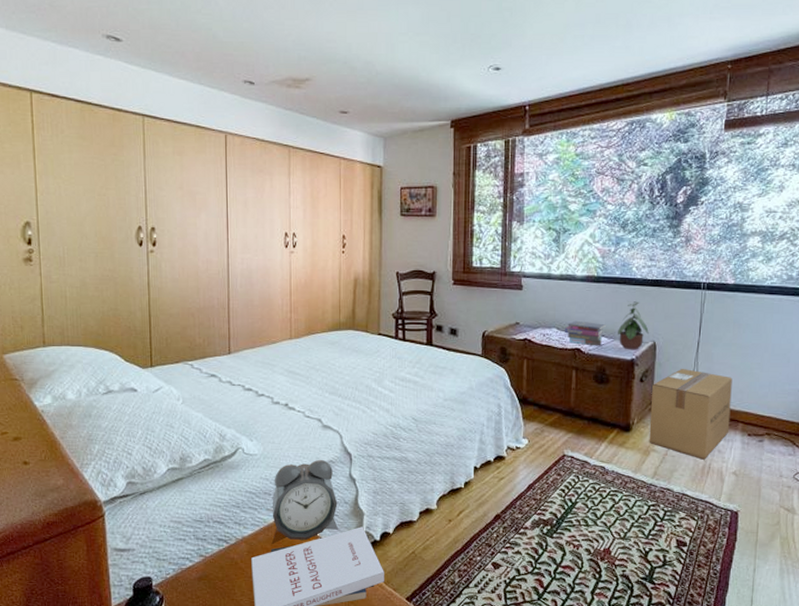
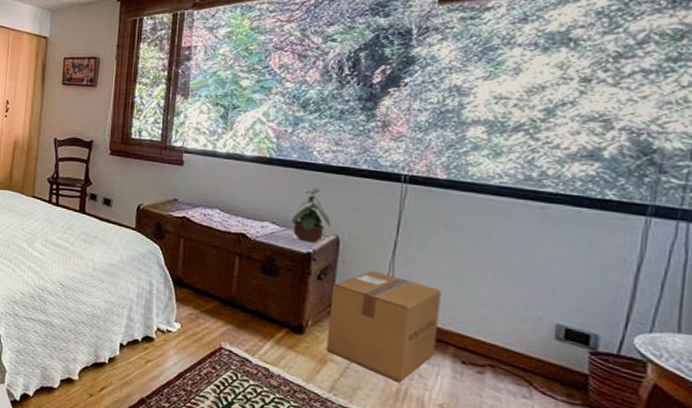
books: present [565,320,606,346] -> none [229,203,278,234]

